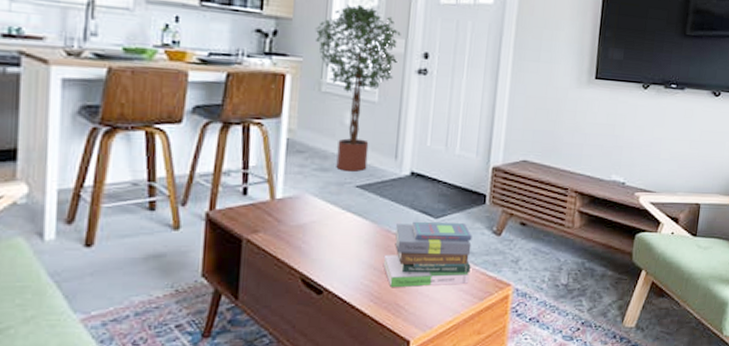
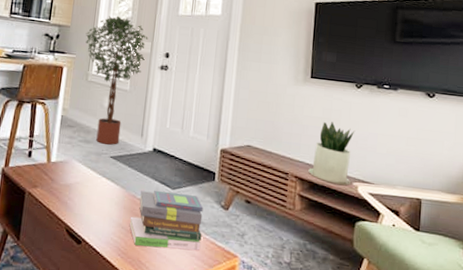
planter: none [589,128,640,197] -> present [308,122,355,186]

